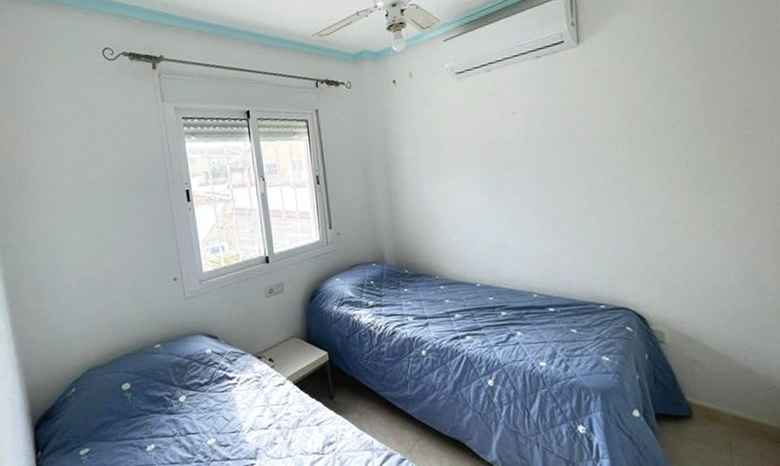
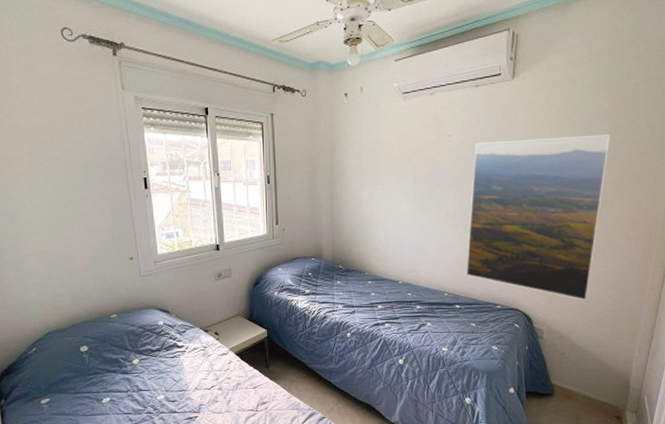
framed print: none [545,93,714,292] -> present [466,135,610,301]

